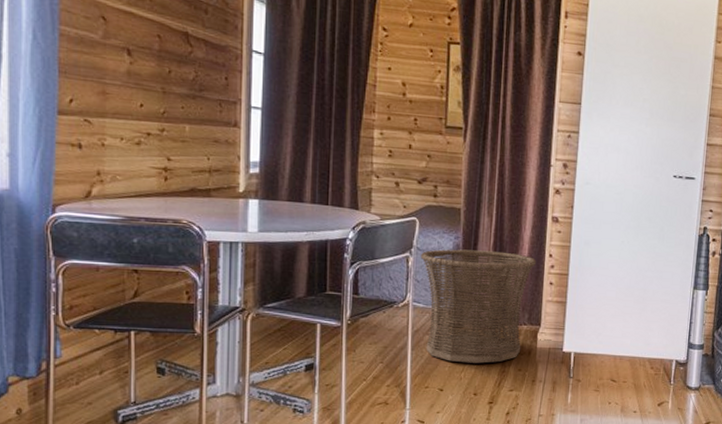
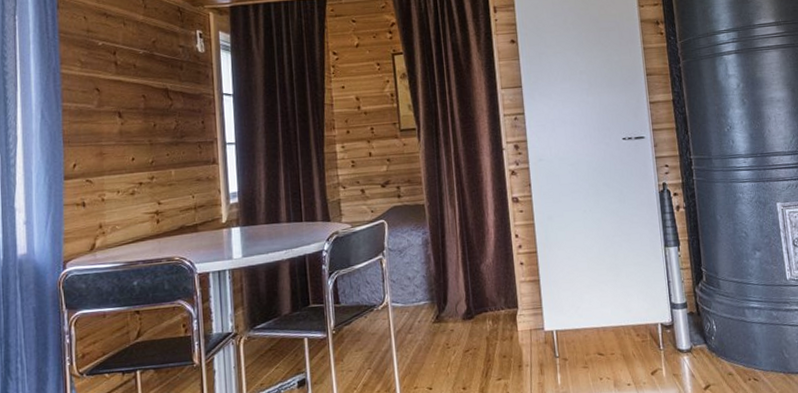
basket: present [420,249,537,363] -> none [392,239,504,358]

